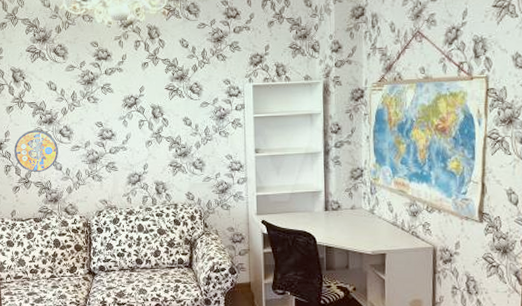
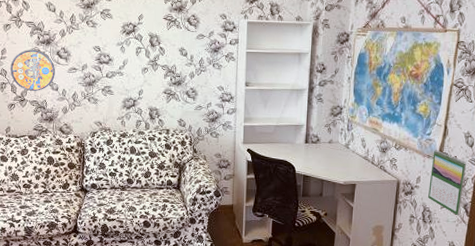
calendar: none [470,210,512,285] -> present [428,150,466,216]

